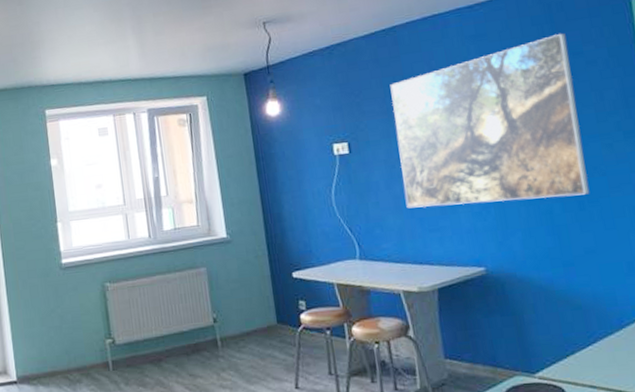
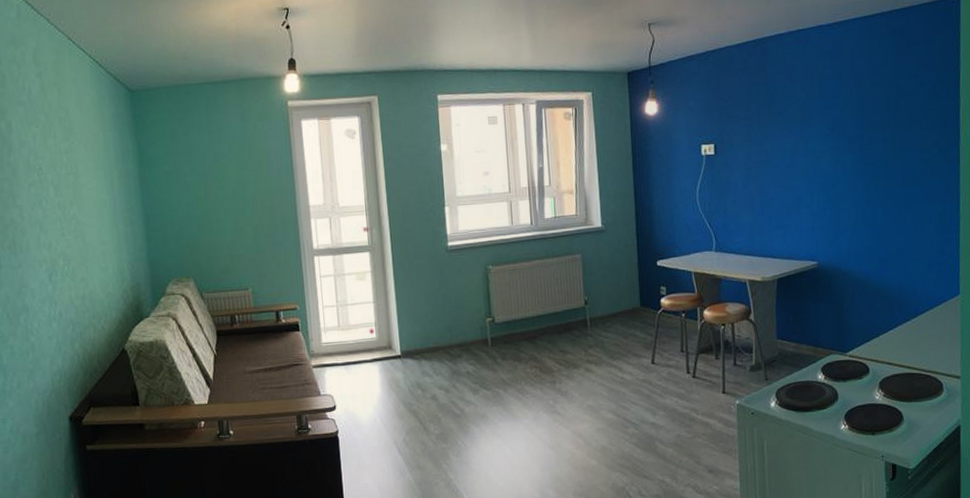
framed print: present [390,33,590,209] -> none [755,56,907,207]

